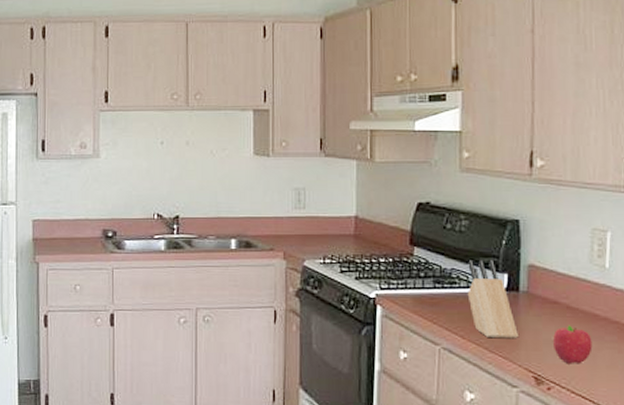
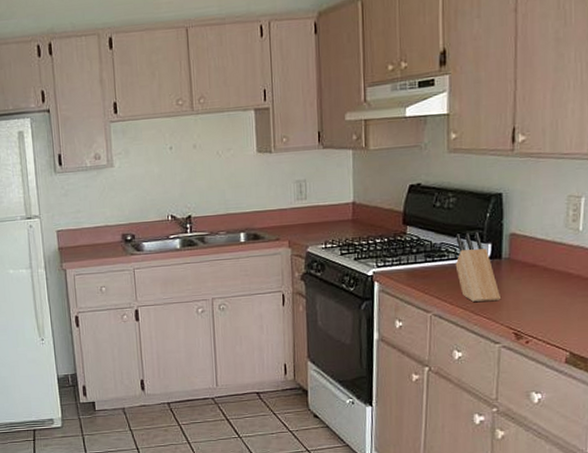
fruit: present [553,325,593,364] -> none [532,284,566,319]

